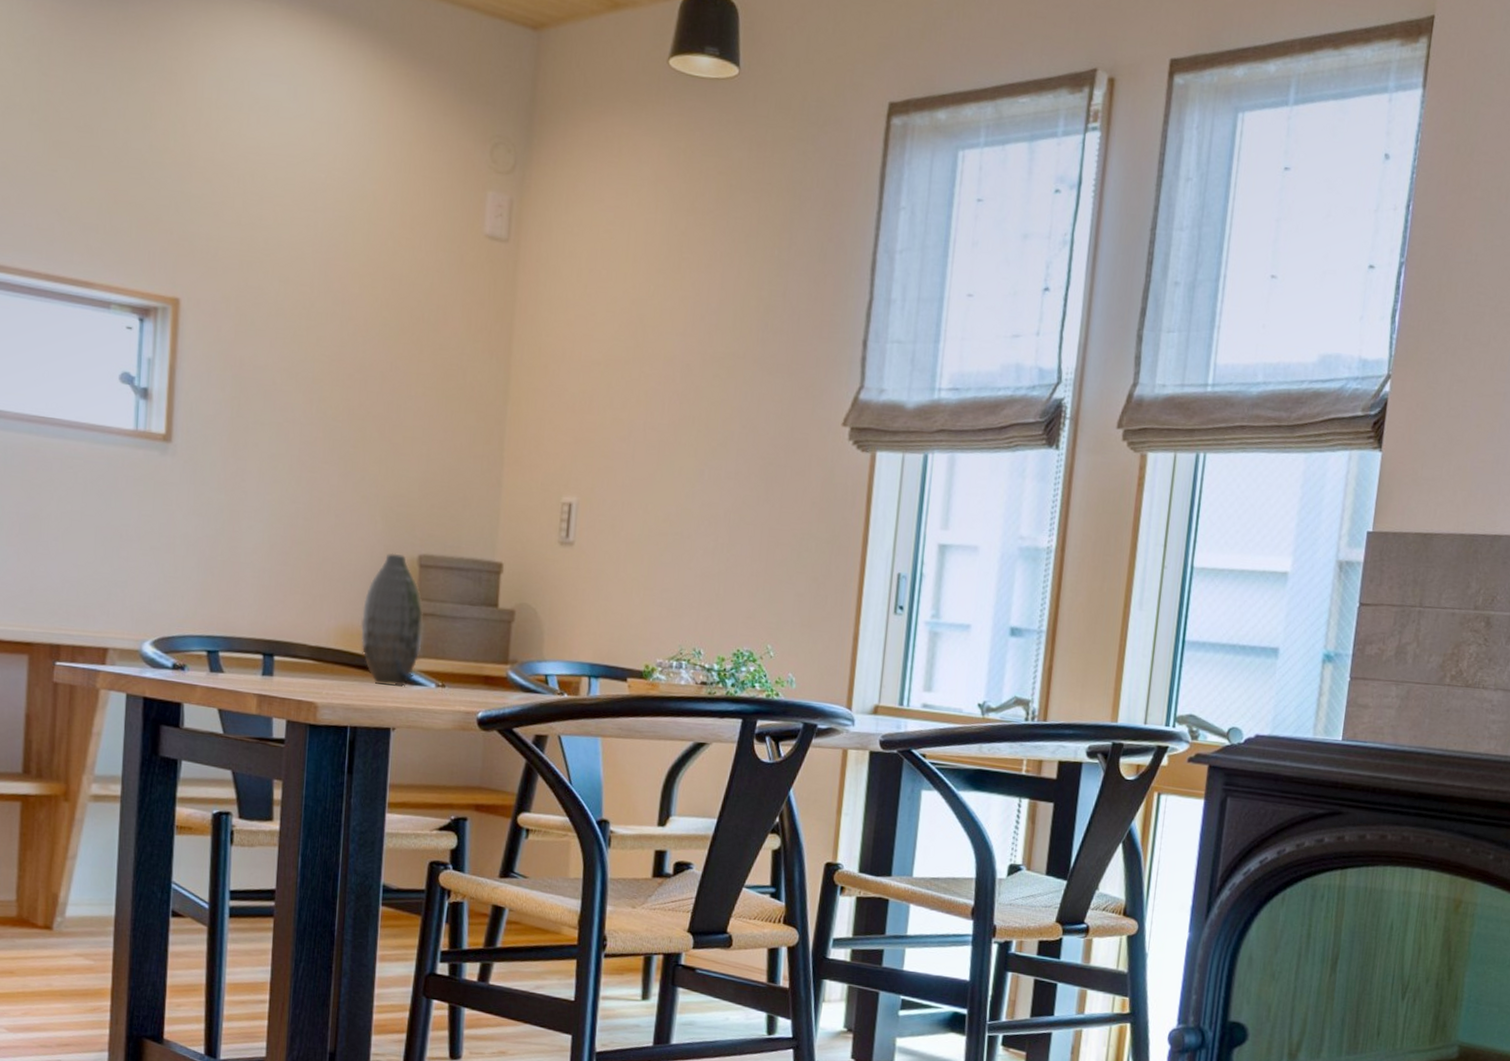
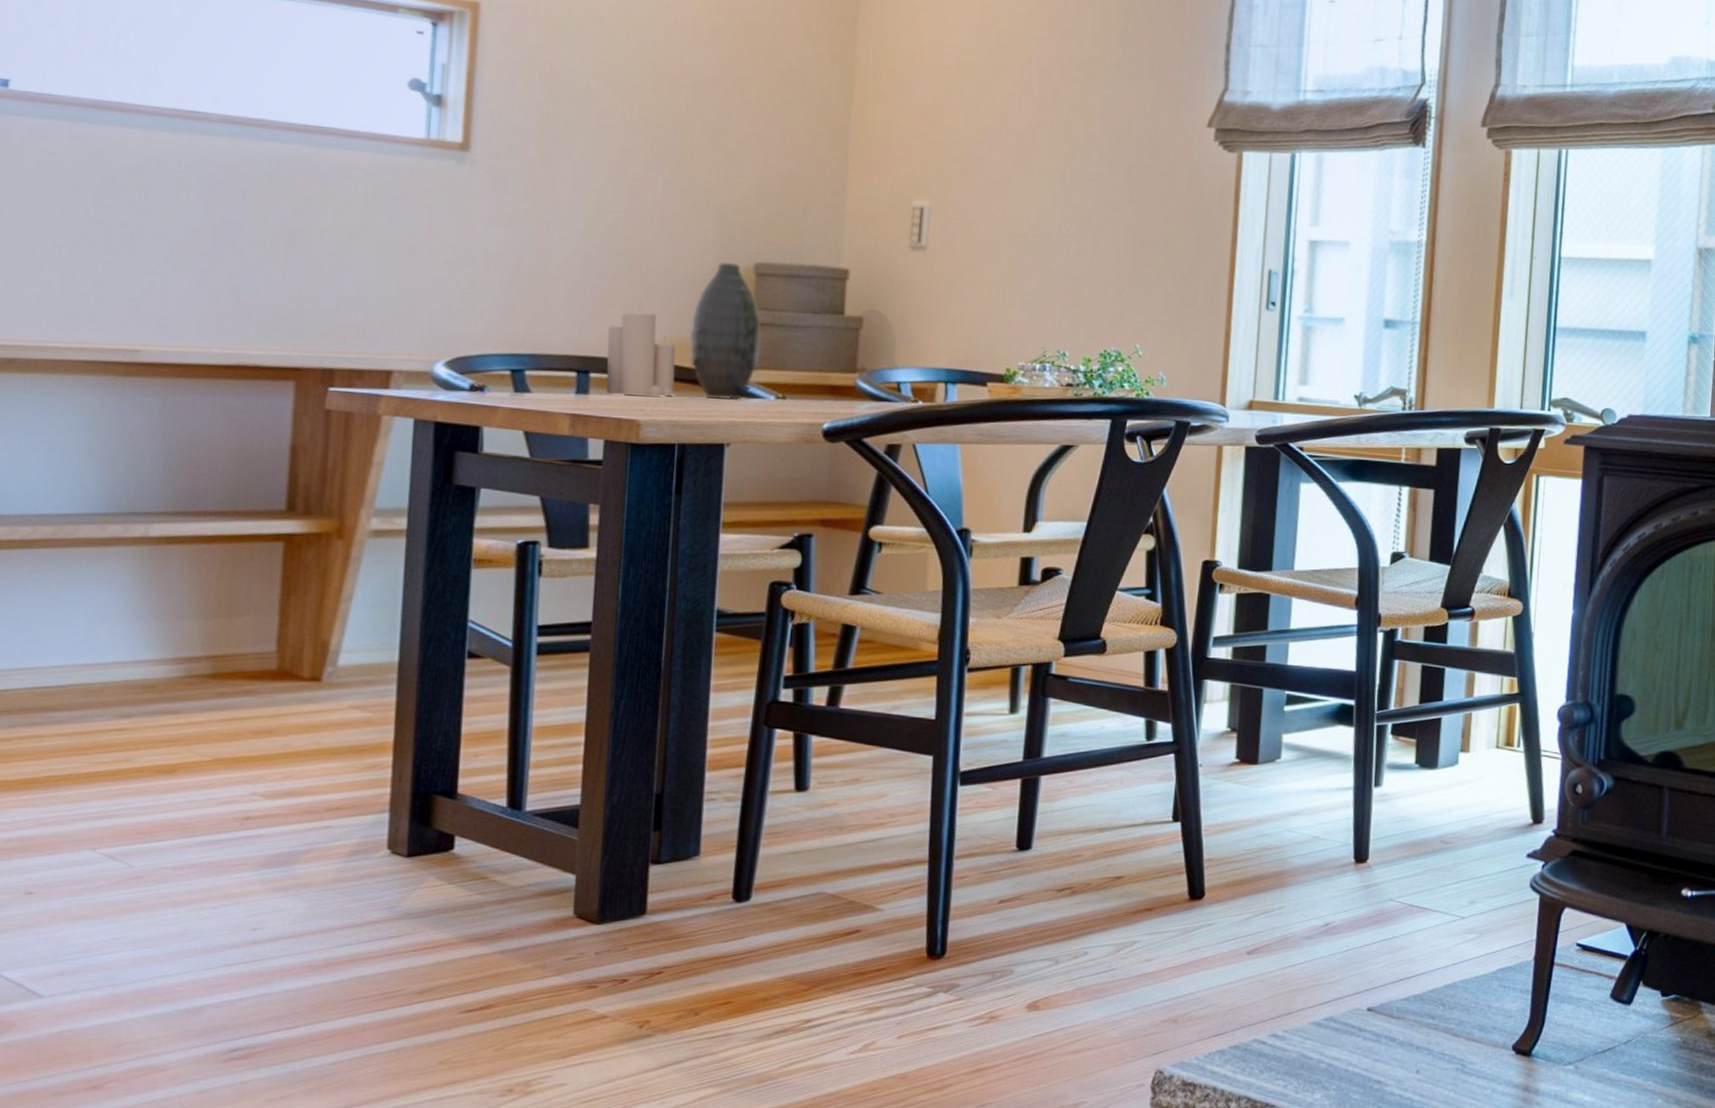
candle: none [288,590,349,681] -> present [605,302,676,396]

